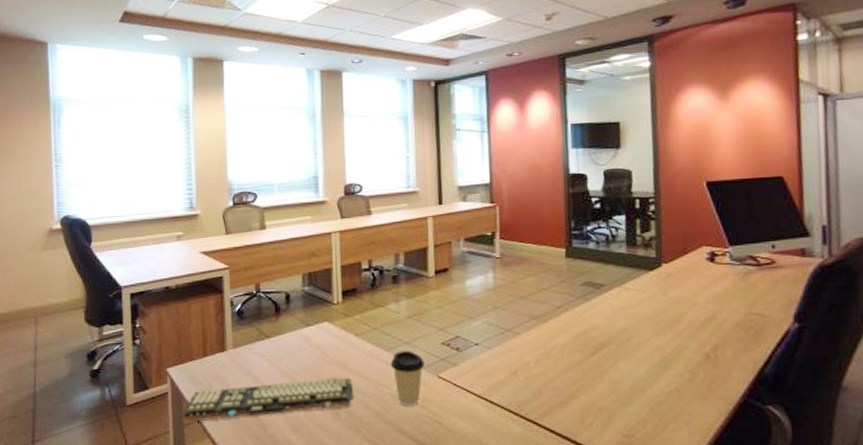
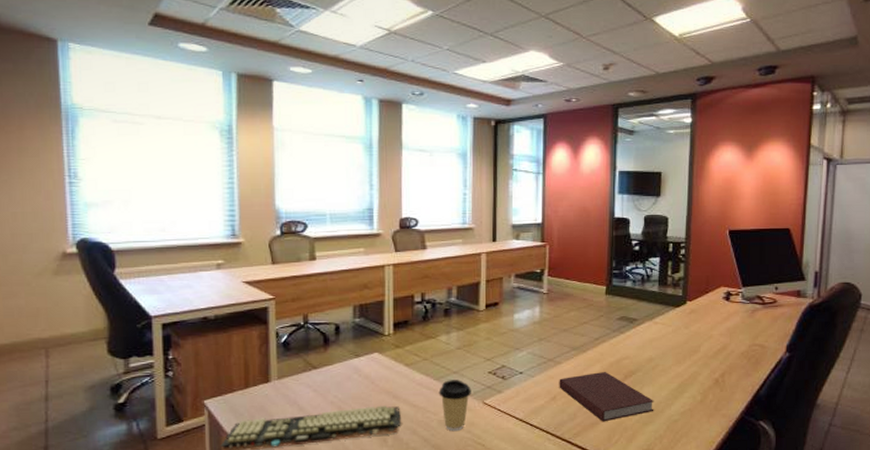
notebook: none [519,343,633,401] -> present [559,371,654,422]

